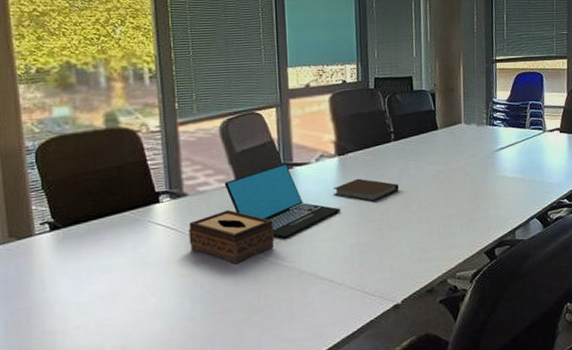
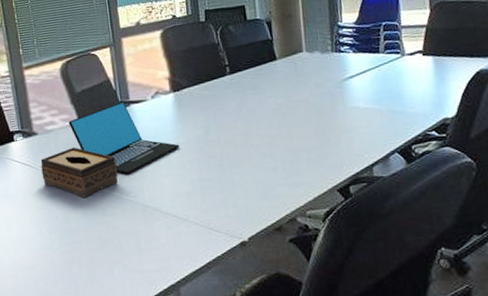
notebook: present [334,178,399,202] -> none [171,114,239,137]

